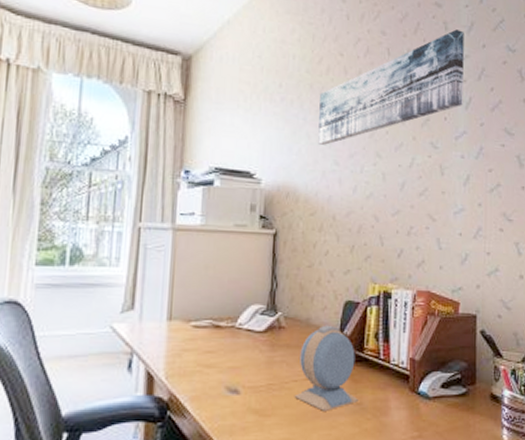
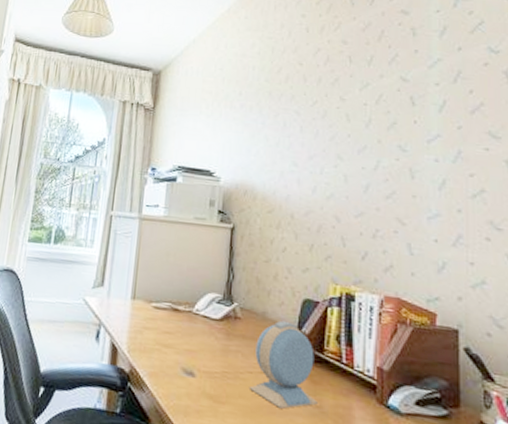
wall art: present [318,29,464,145] -> none [276,34,436,147]

